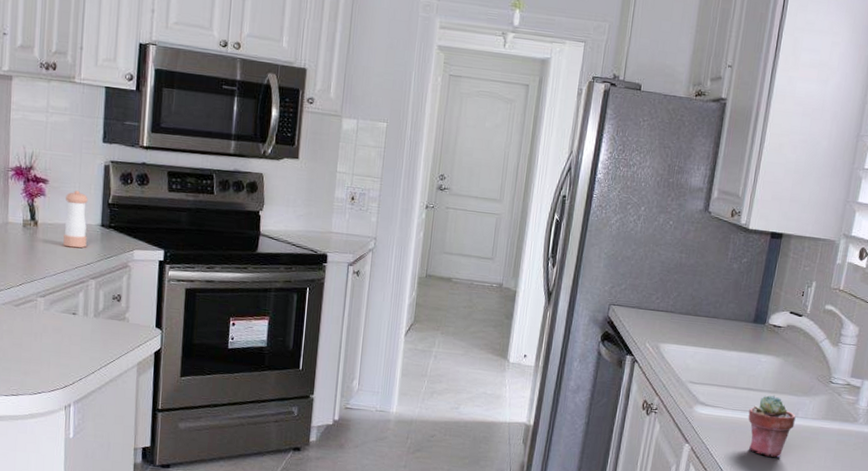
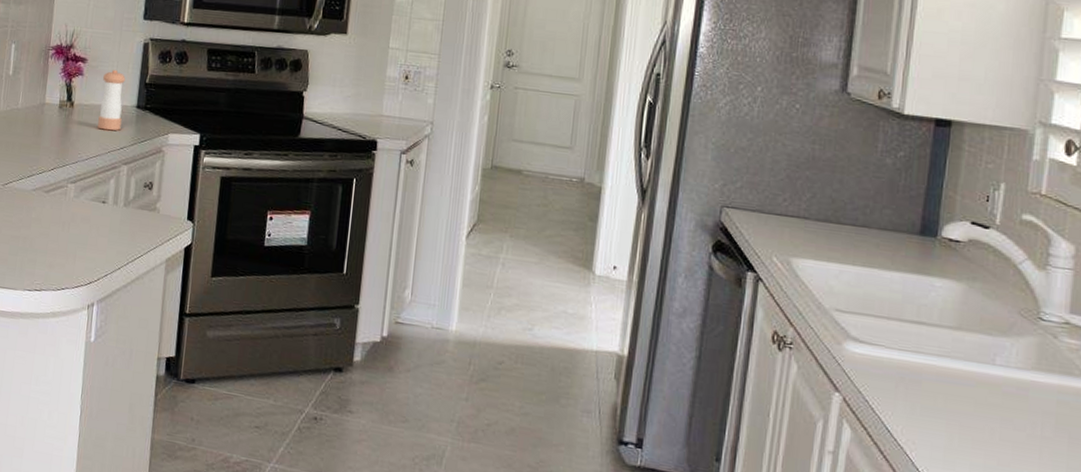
potted succulent: present [748,395,796,458] -> none [922,332,992,420]

